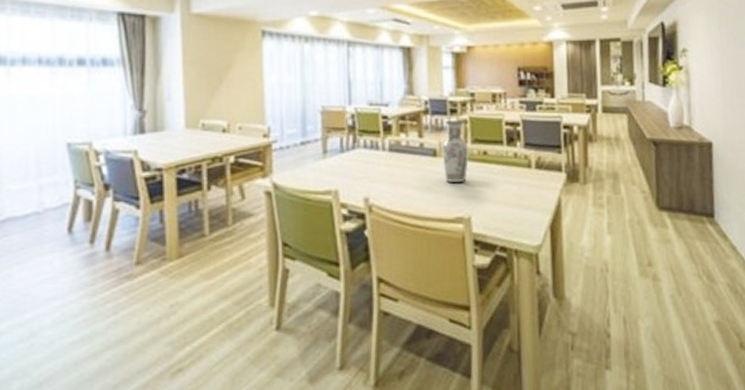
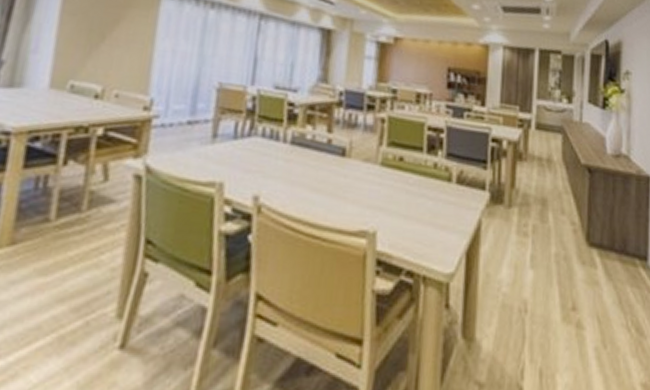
vase: present [442,121,469,182] -> none [351,117,384,190]

